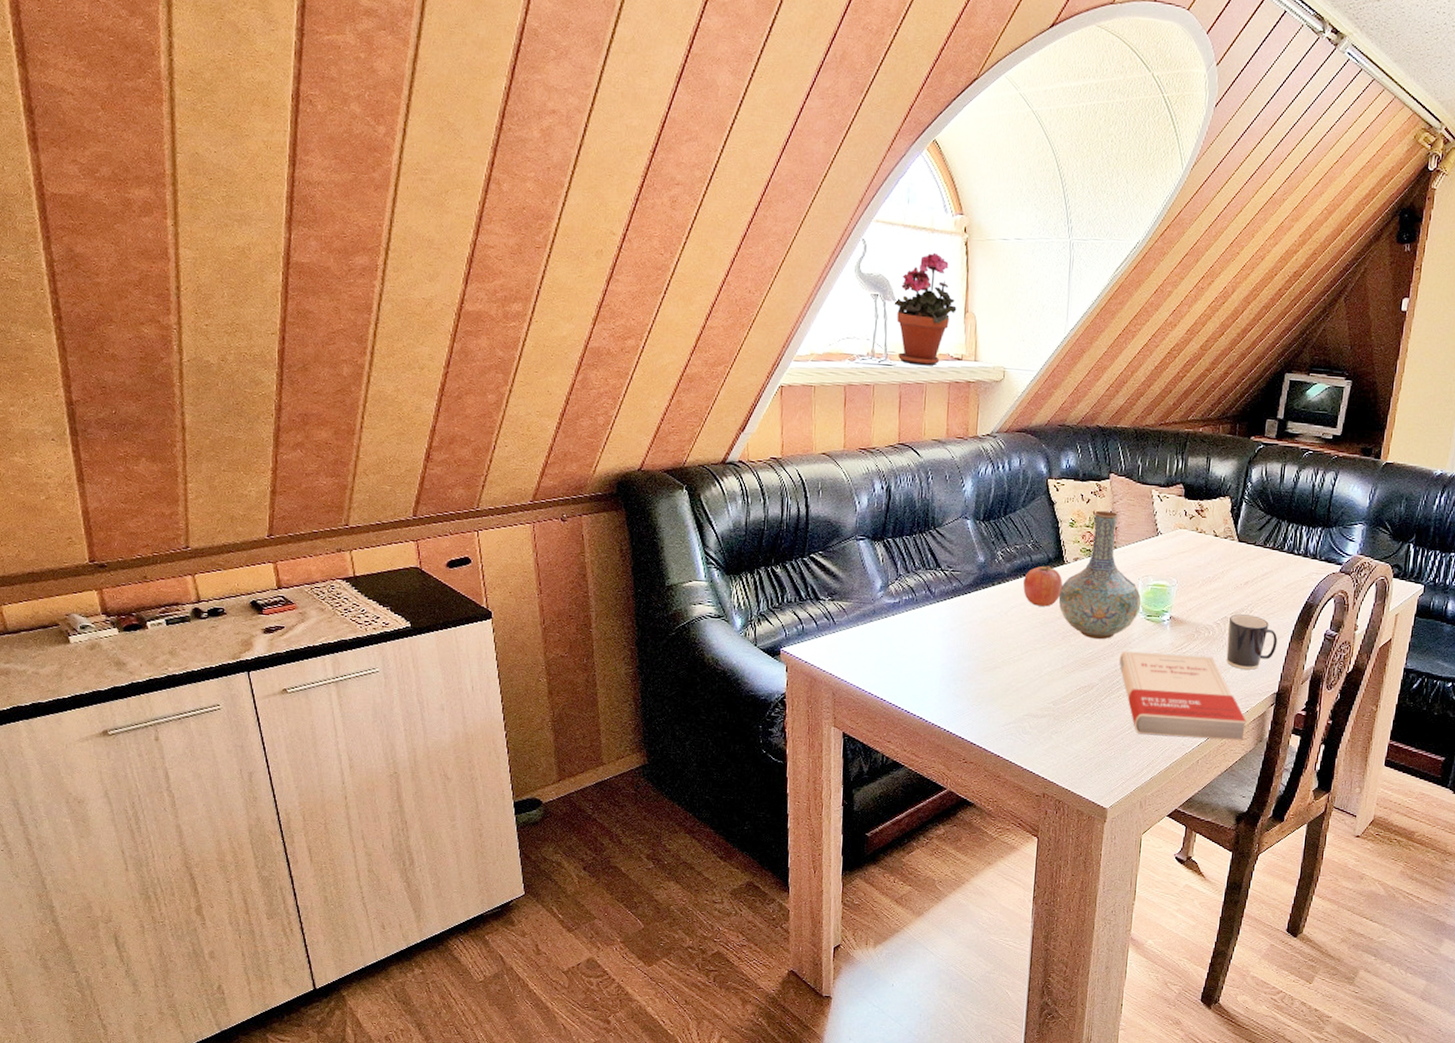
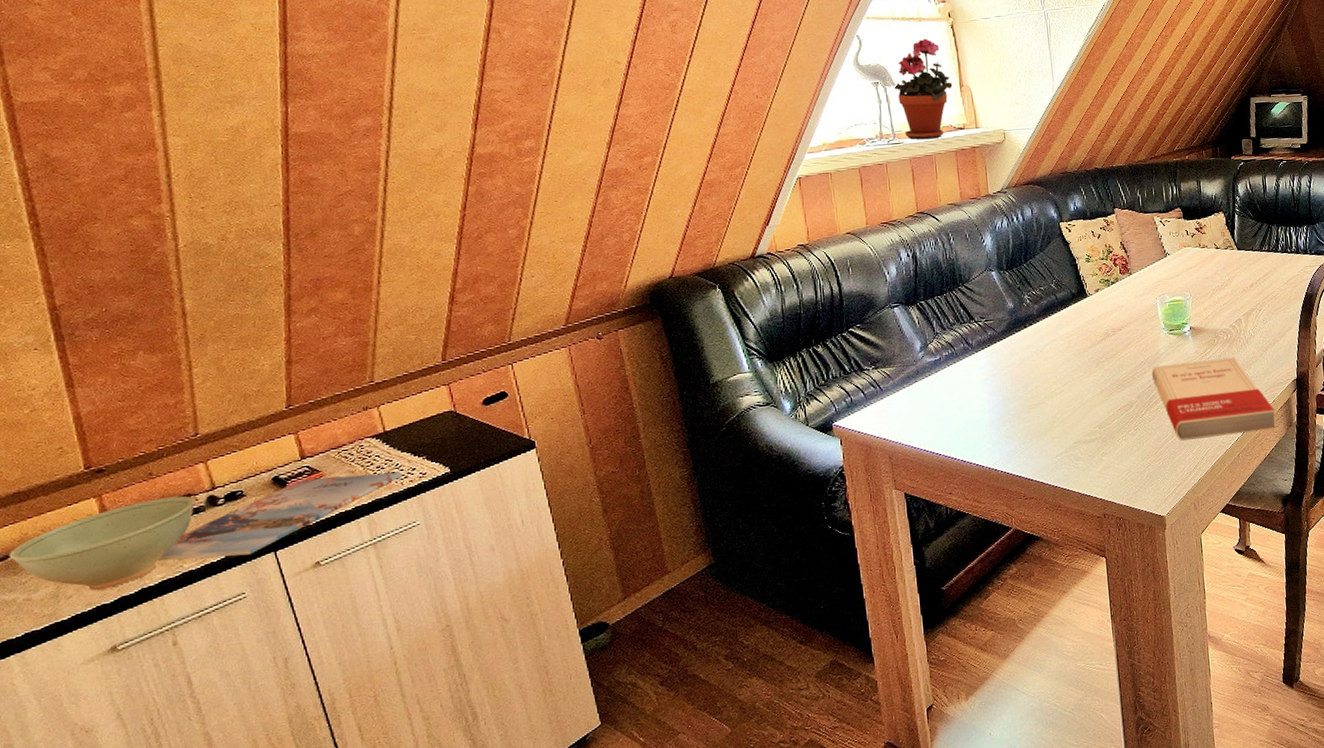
bowl: none [22,601,181,677] -> present [9,495,195,591]
magazine: none [147,608,367,670] -> present [158,472,402,562]
fruit: present [1023,566,1063,607] -> none [1052,301,1089,340]
vase: present [1058,510,1142,640] -> none [1086,242,1163,361]
mug: present [1226,614,1278,670] -> none [1242,313,1289,364]

